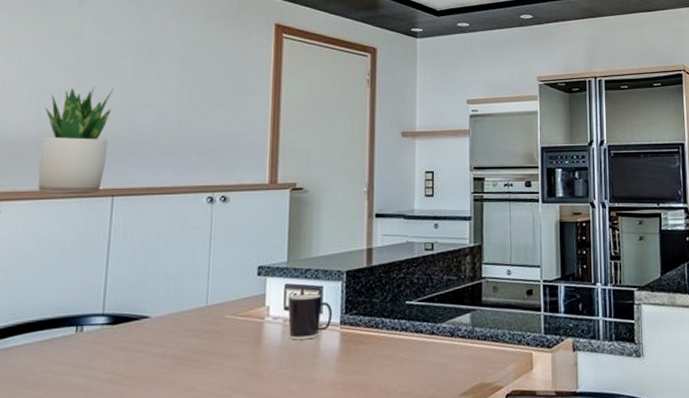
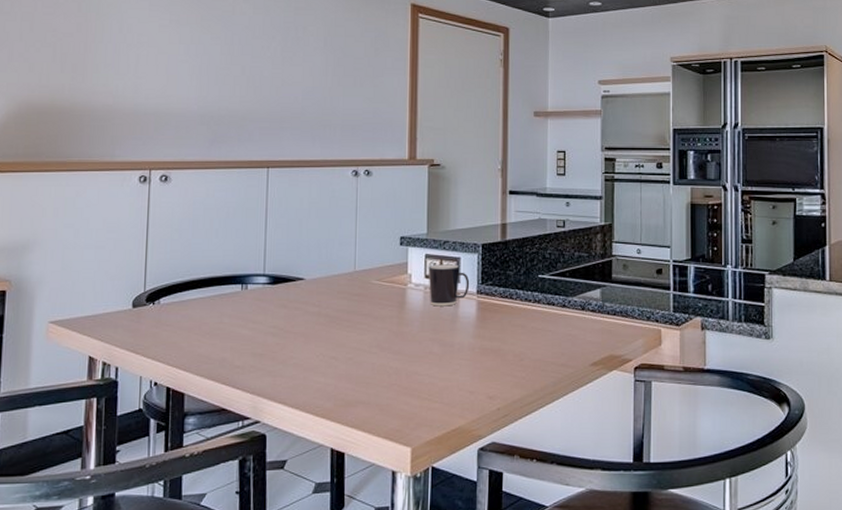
planter: present [38,86,114,194] -> none [202,64,265,164]

